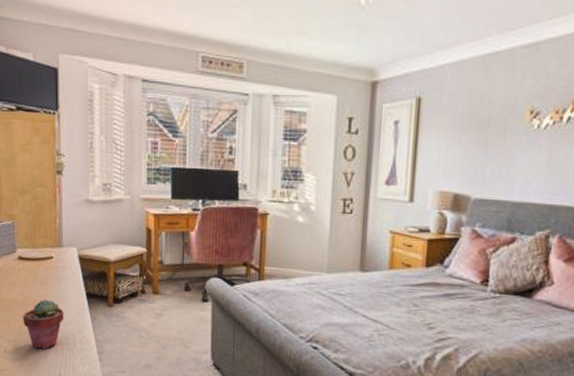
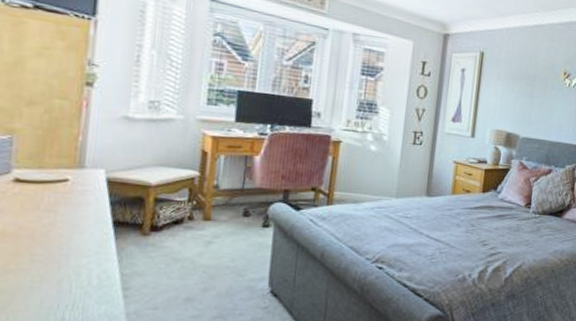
potted succulent: present [23,299,64,349] -> none [11,229,78,291]

